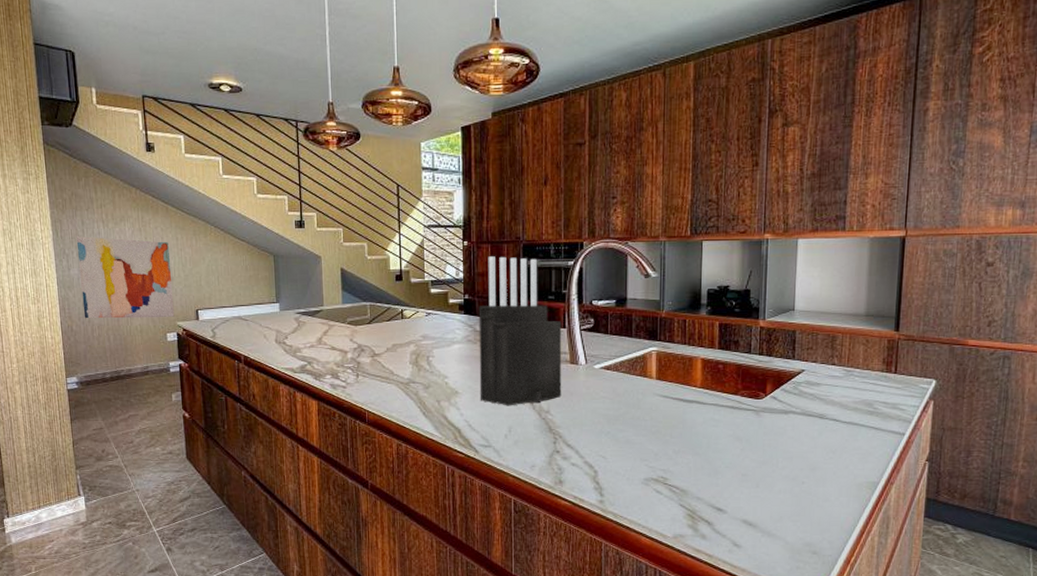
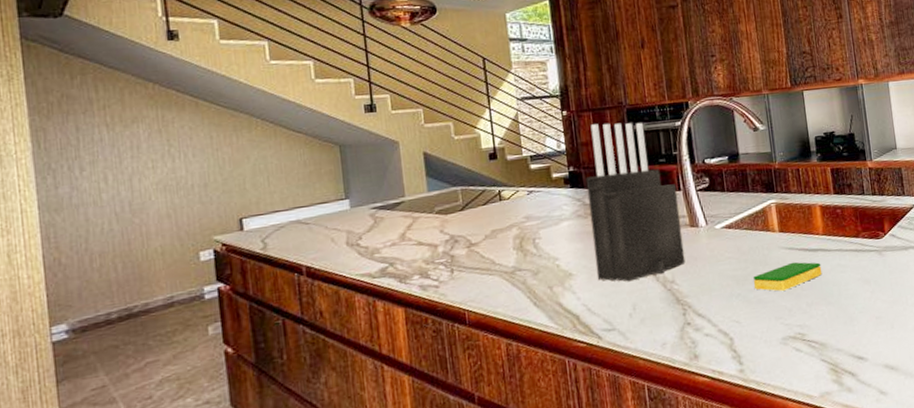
wall art: present [76,236,175,319] -> none [67,142,210,247]
dish sponge: none [625,410,694,435] -> present [754,262,822,291]

